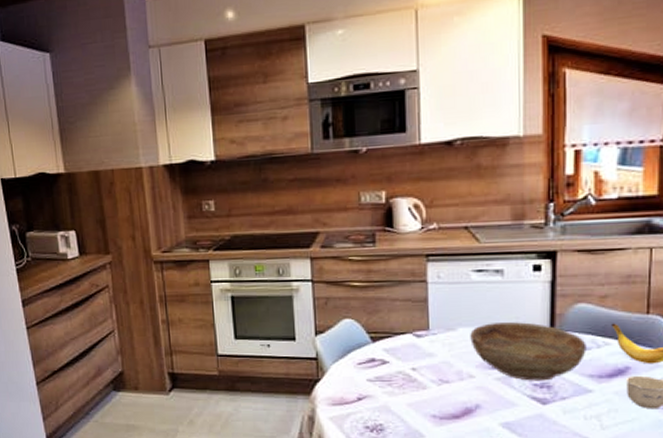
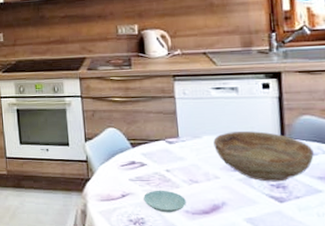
saucer: none [383,391,433,418] -> present [143,190,186,213]

